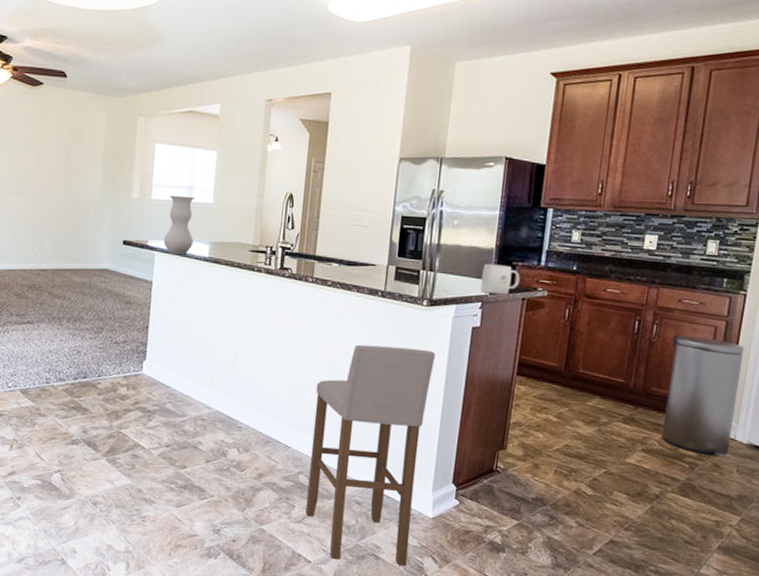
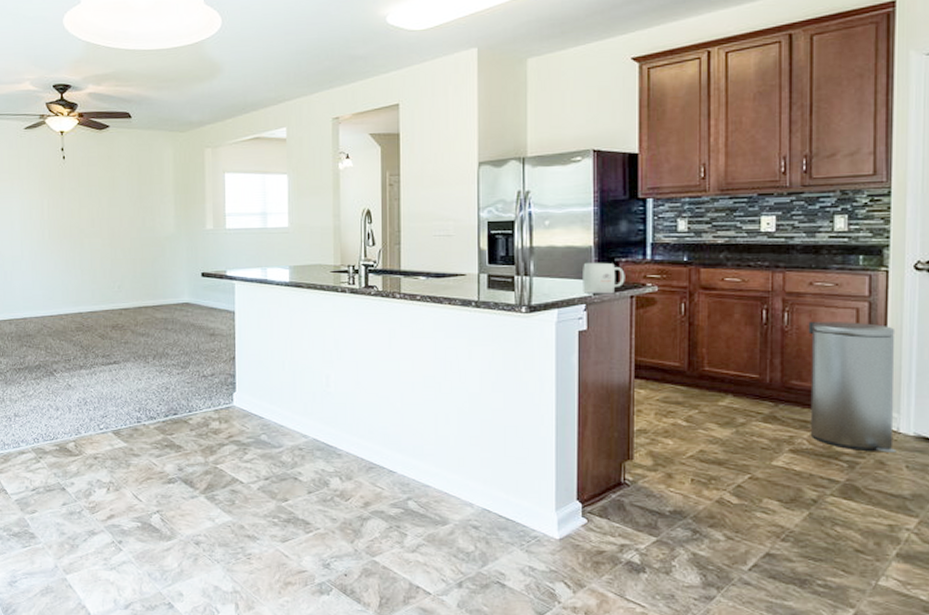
vase: present [163,195,195,255] -> none [242,222,273,282]
bar stool: present [305,344,435,565] -> none [416,359,541,593]

